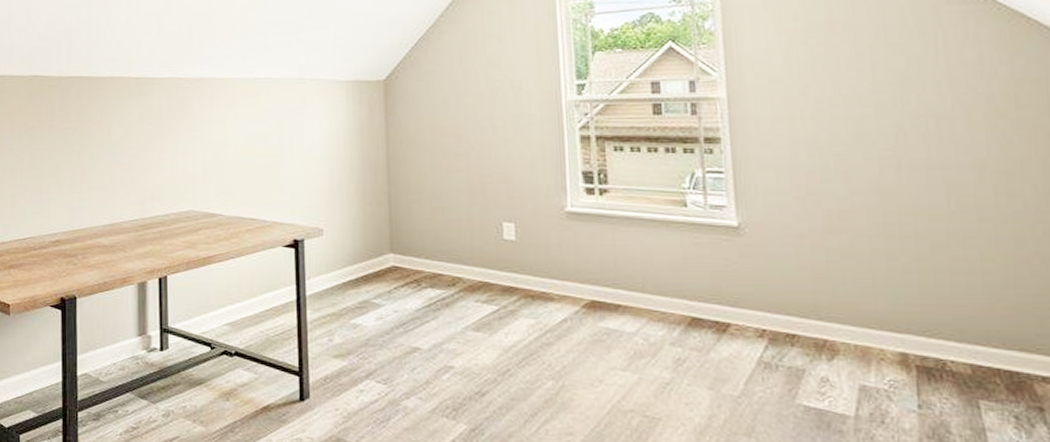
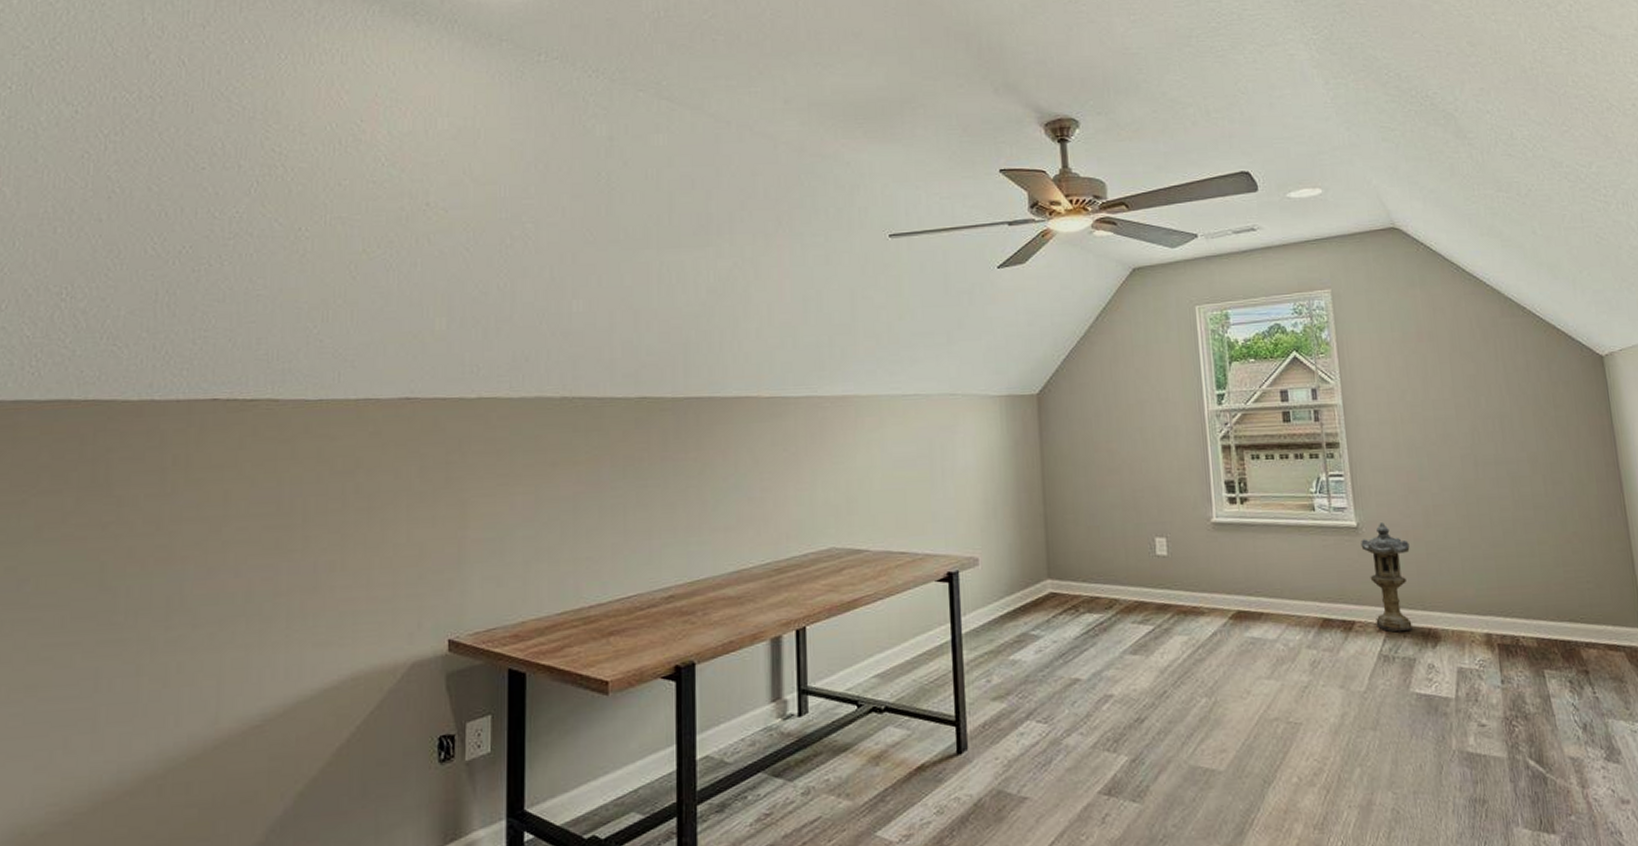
lantern: none [742,224,805,340] -> present [1361,523,1413,632]

